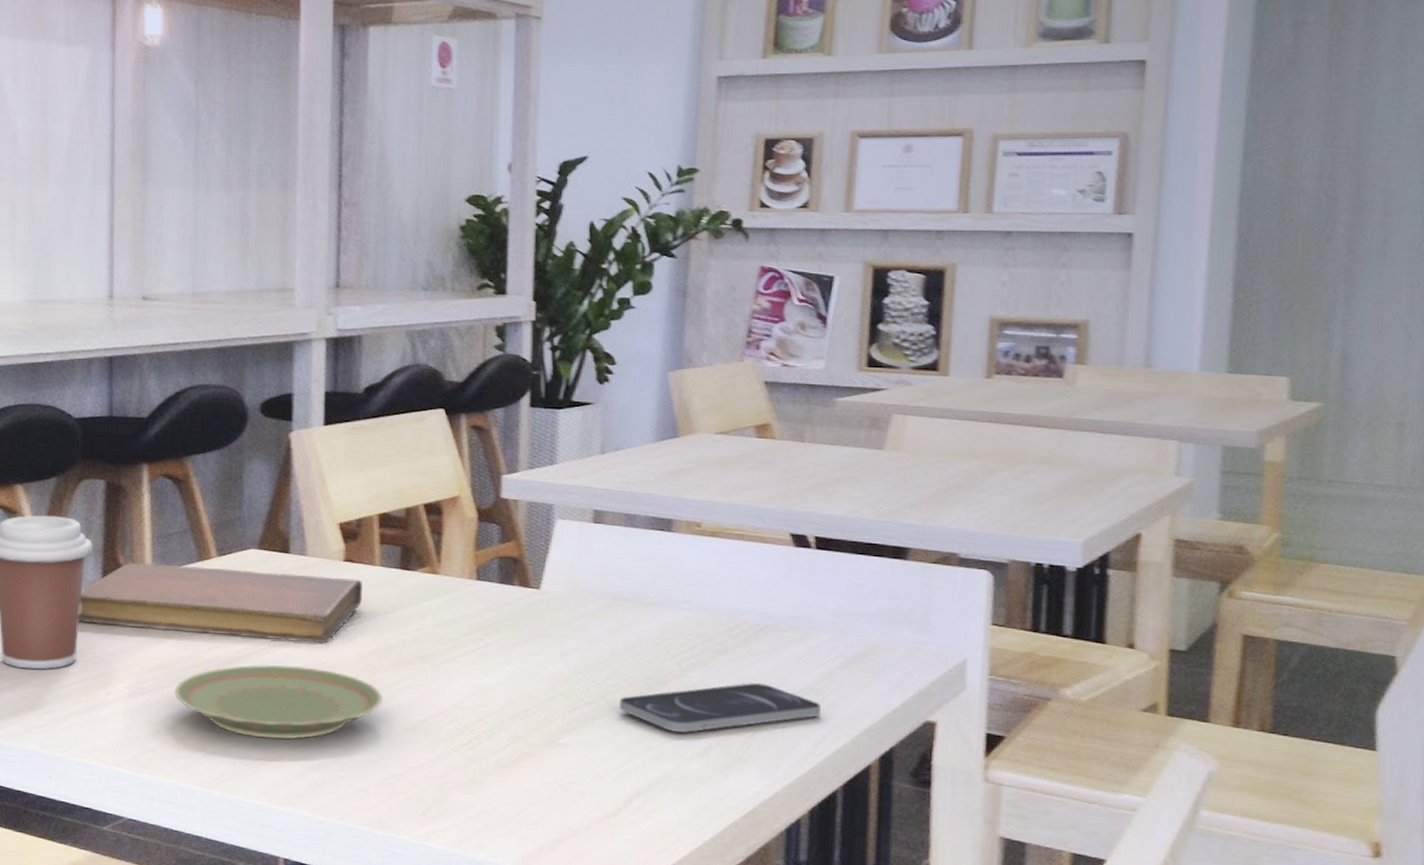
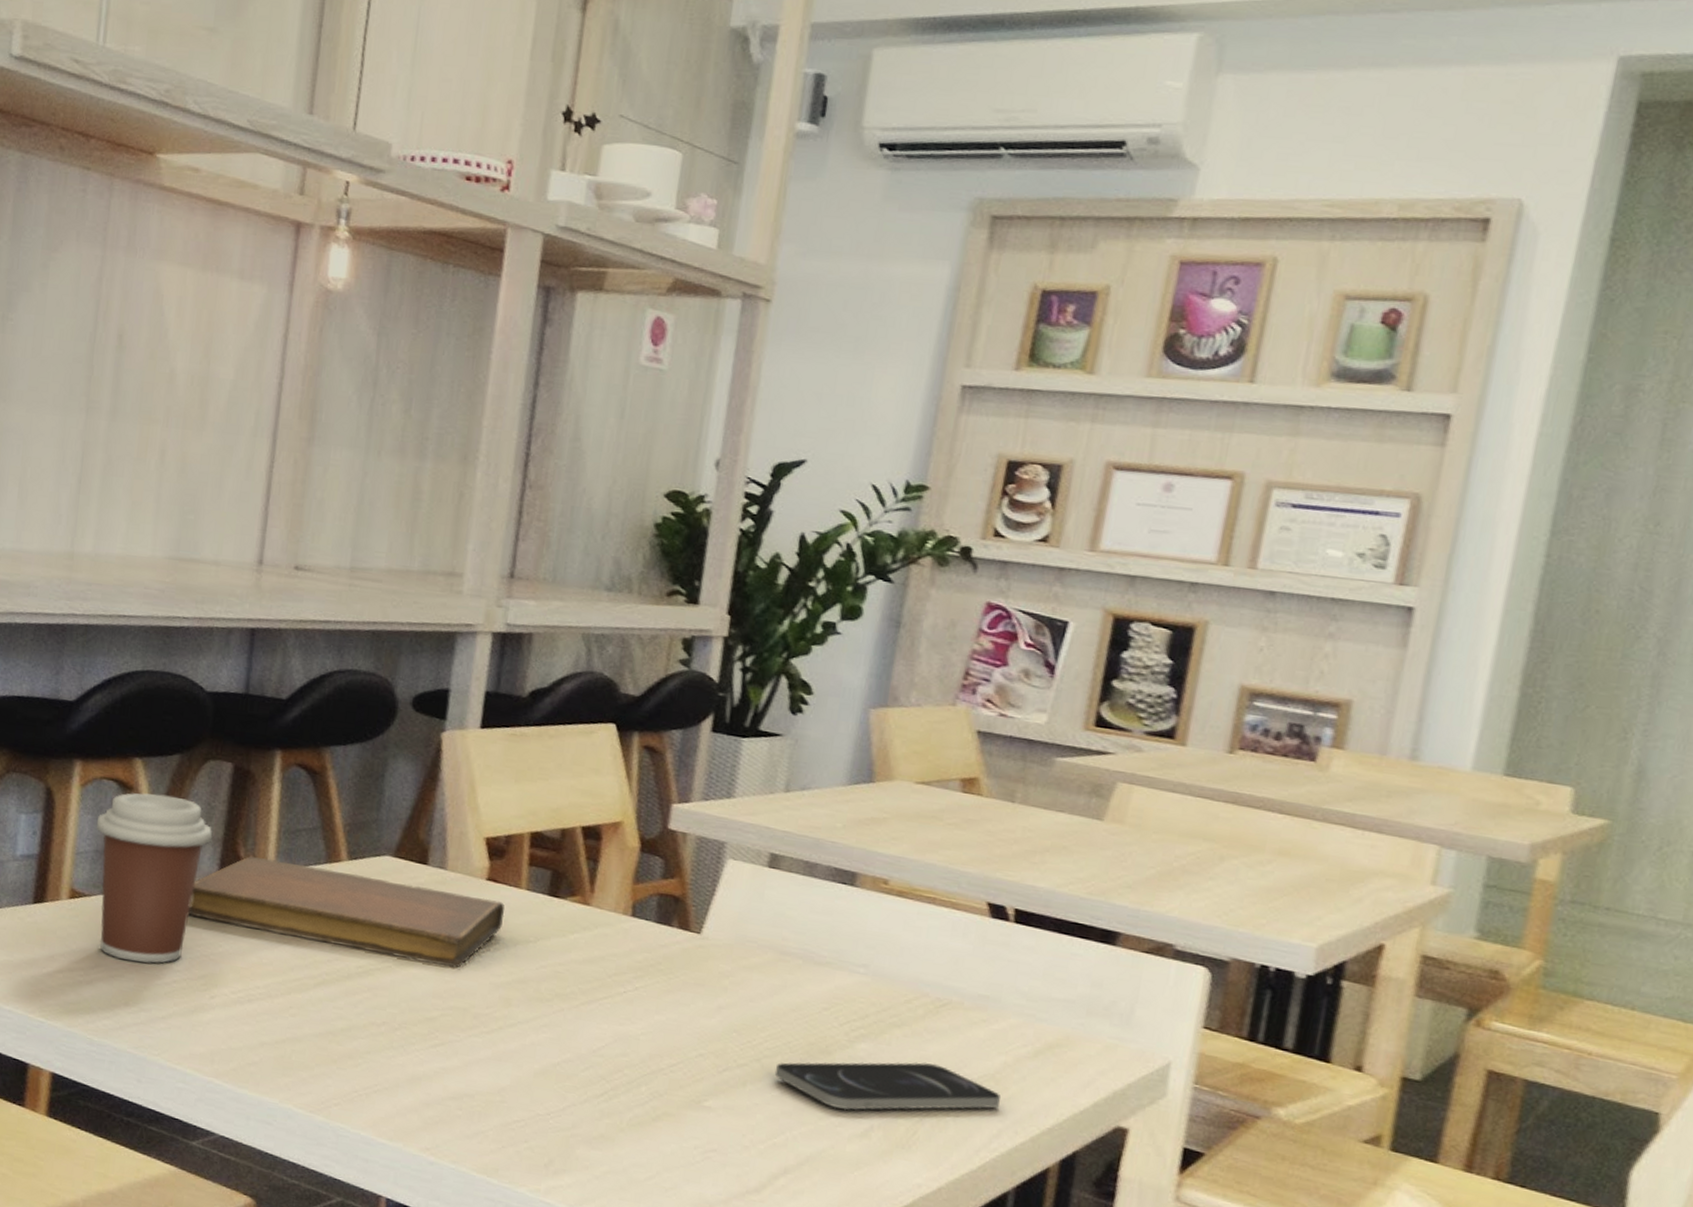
plate: present [174,664,382,740] -> none [284,981,514,1070]

